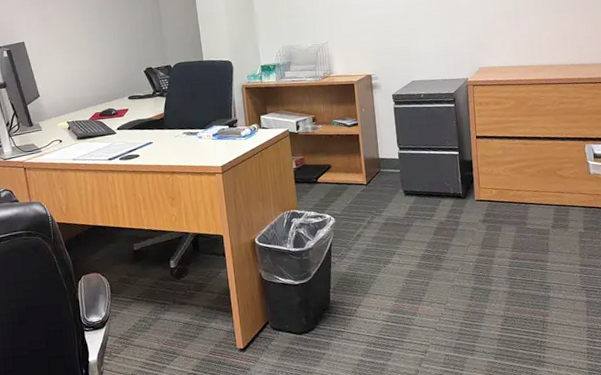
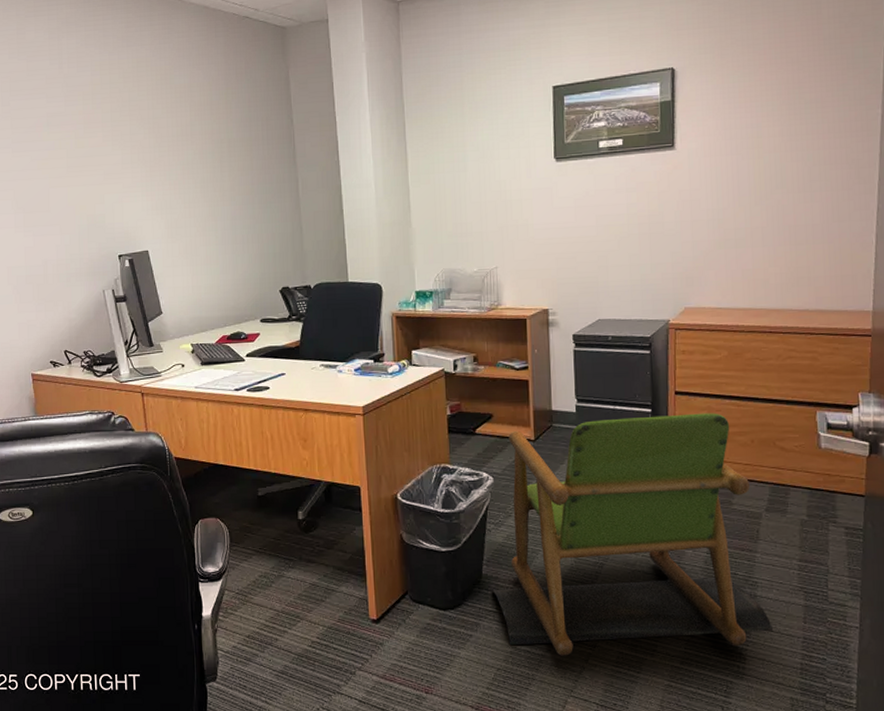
chair: none [339,151,564,363] -> present [492,413,773,656]

